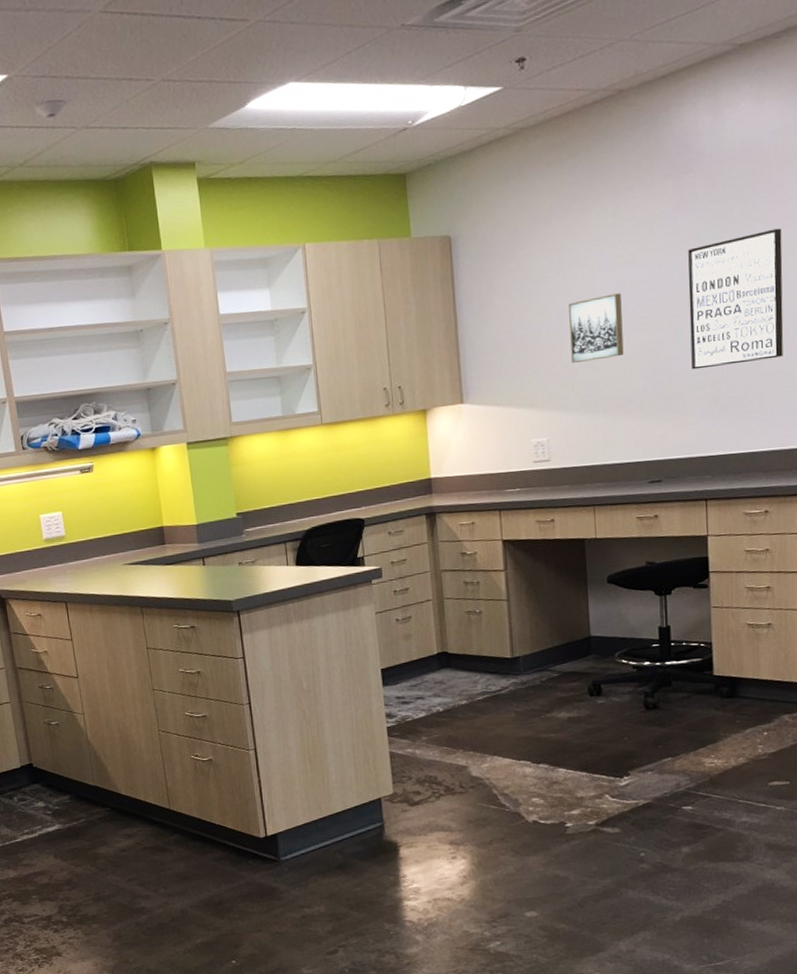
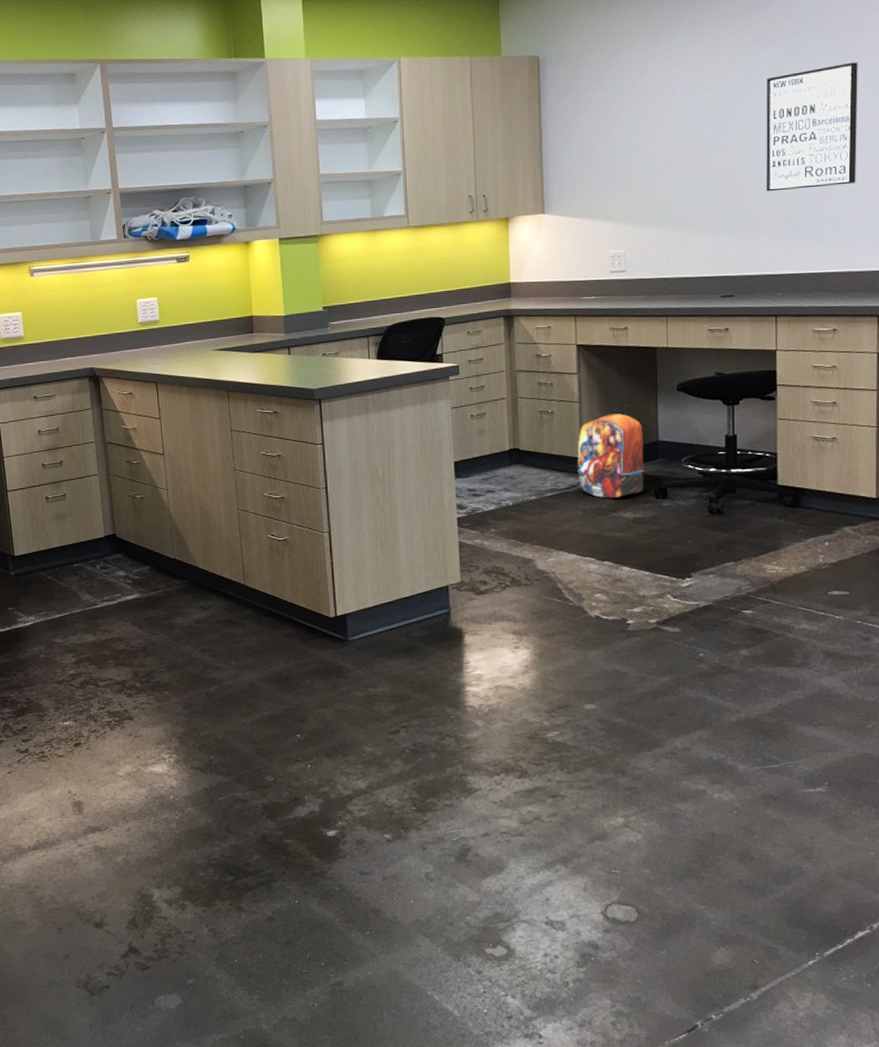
backpack: none [507,599,577,699] -> present [576,404,644,499]
wall art: present [569,293,624,363] -> none [650,116,701,180]

